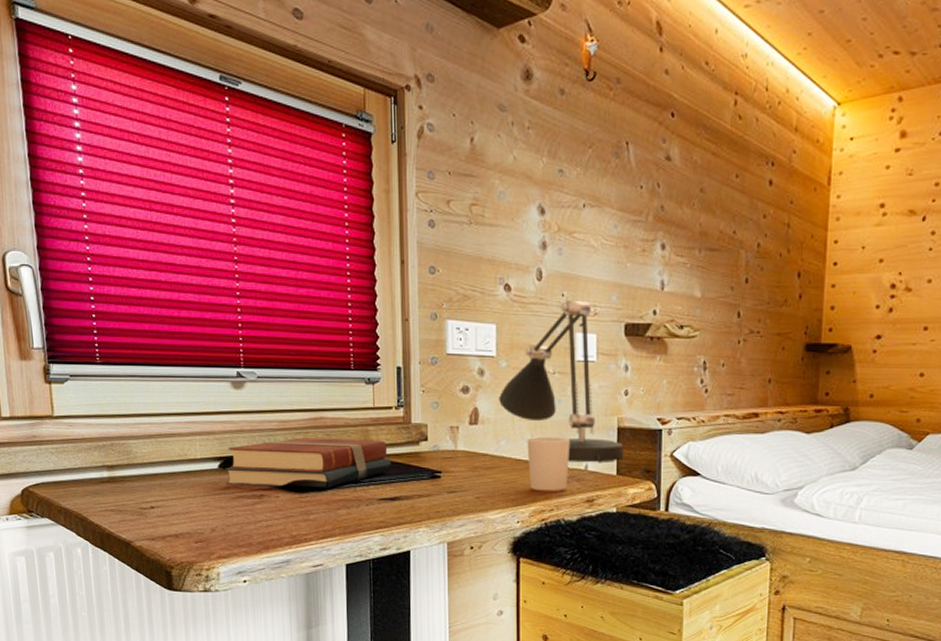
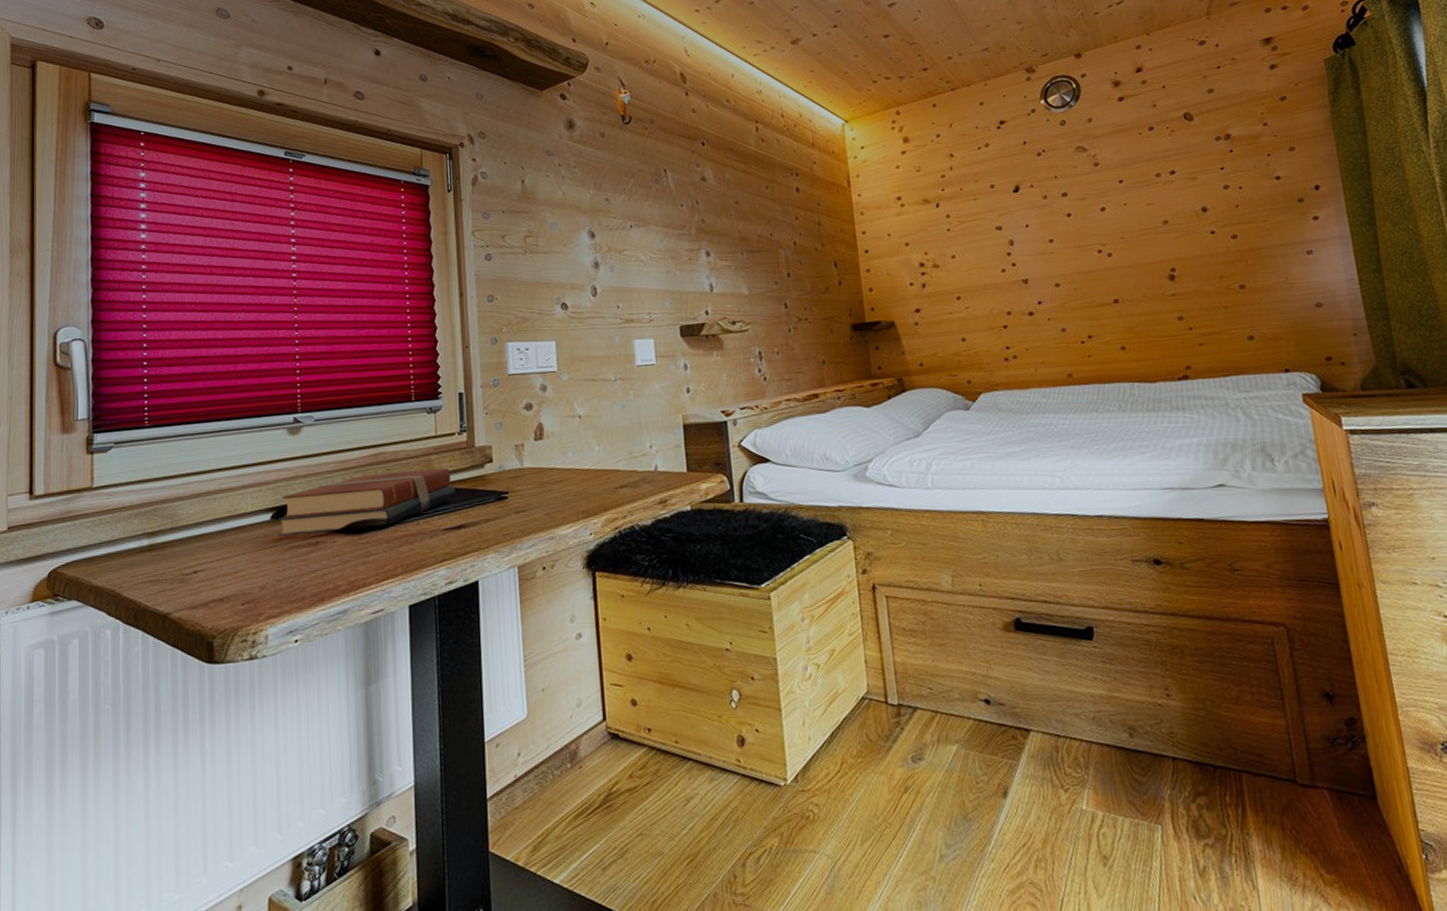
desk lamp: present [498,299,624,464] -> none [562,310,693,466]
mug: present [527,436,570,492] -> none [594,441,639,499]

